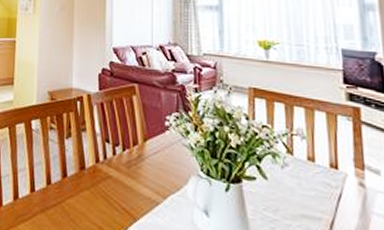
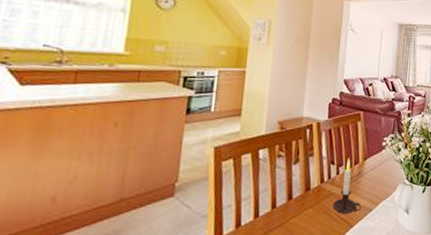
candle: none [112,137,145,204] -> present [333,158,361,214]

